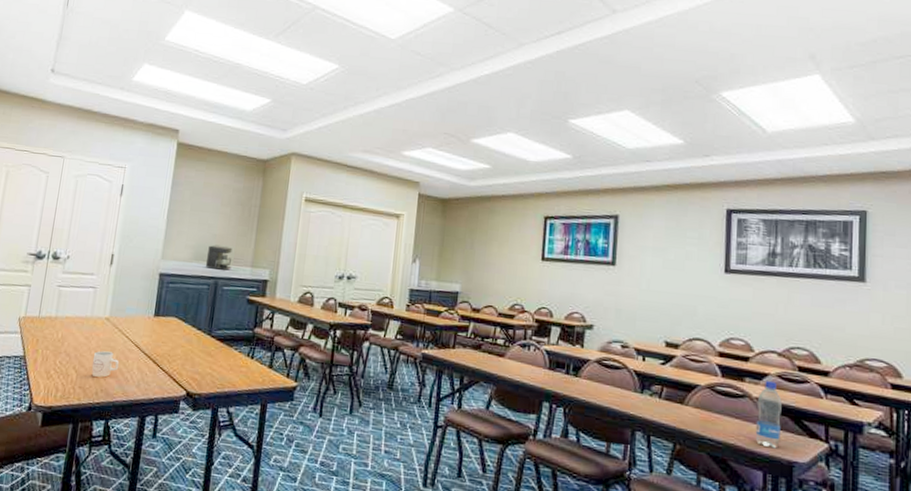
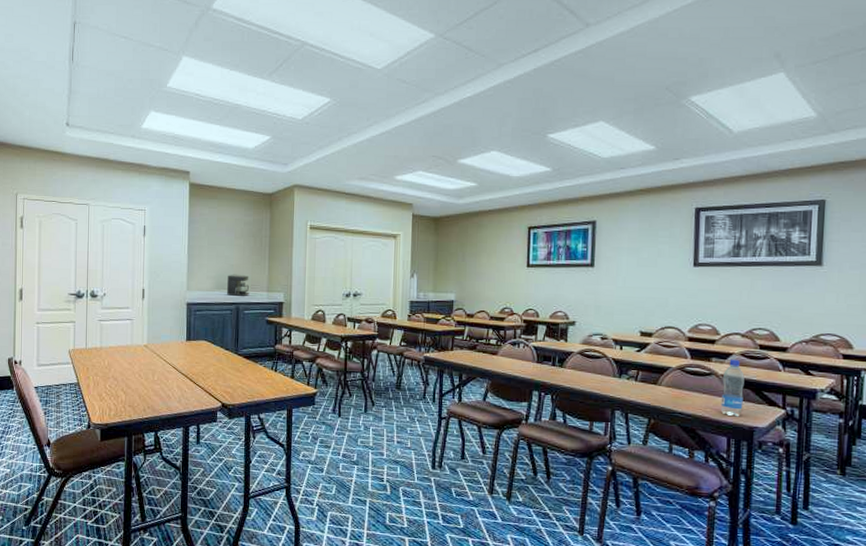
mug: present [91,351,120,378] -> none [137,374,161,396]

